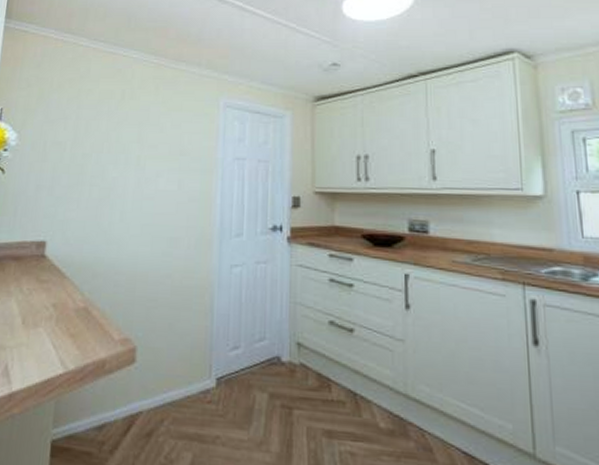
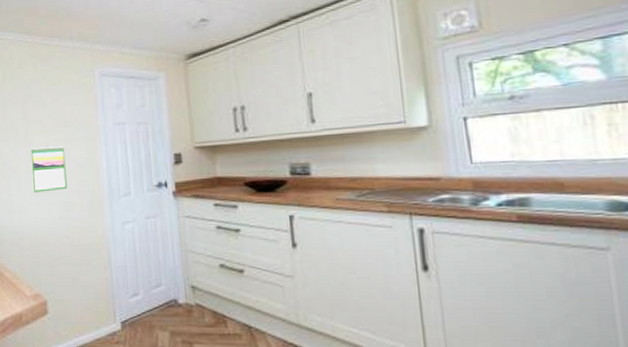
calendar: none [137,174,178,224] -> present [30,146,67,193]

